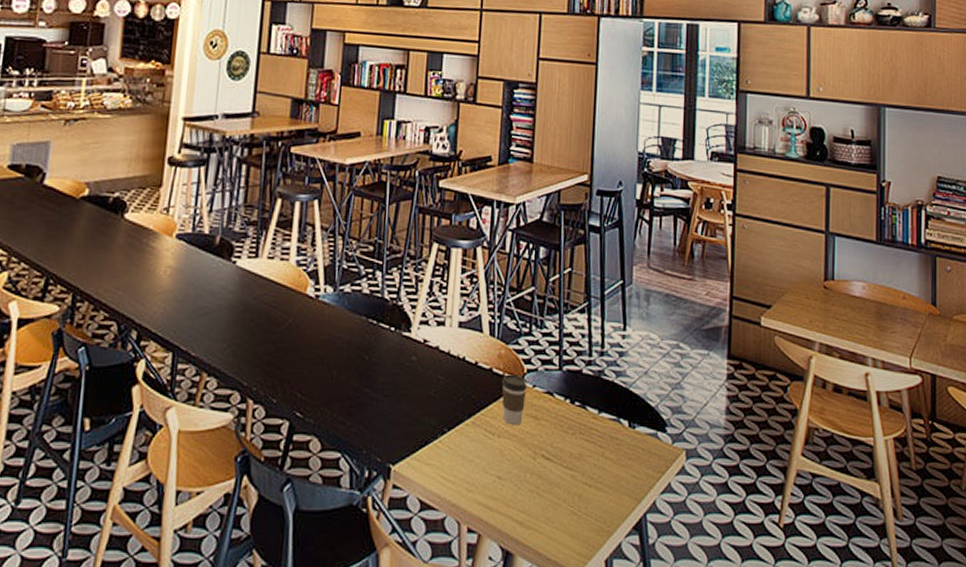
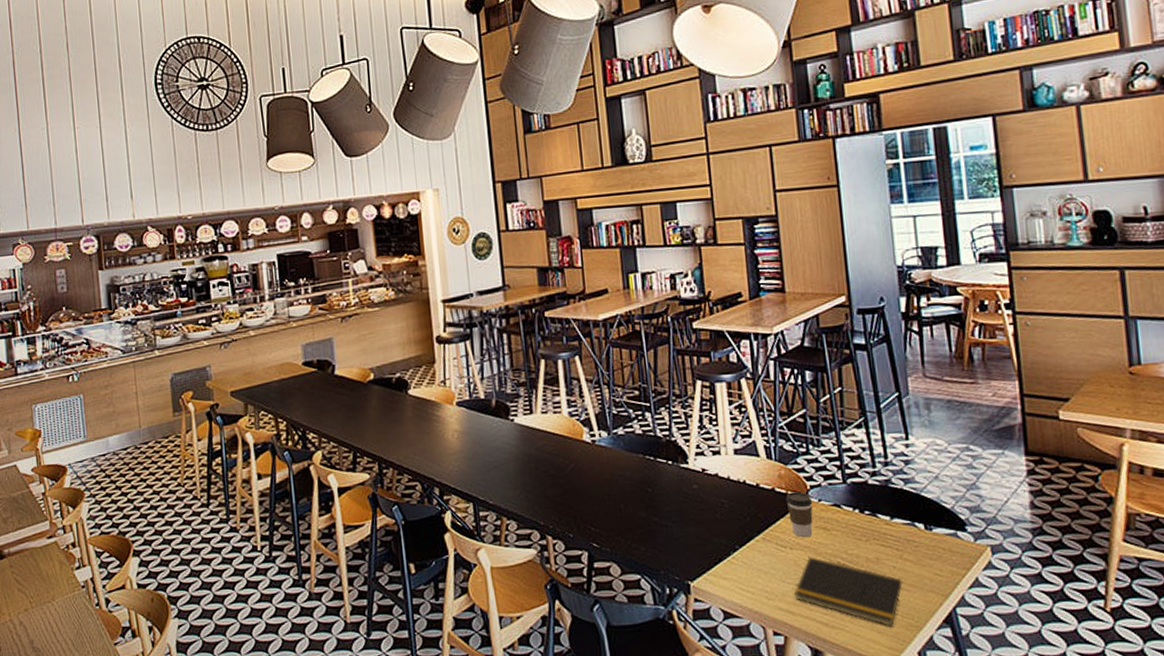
notepad: none [494,447,601,530] -> present [793,557,903,626]

